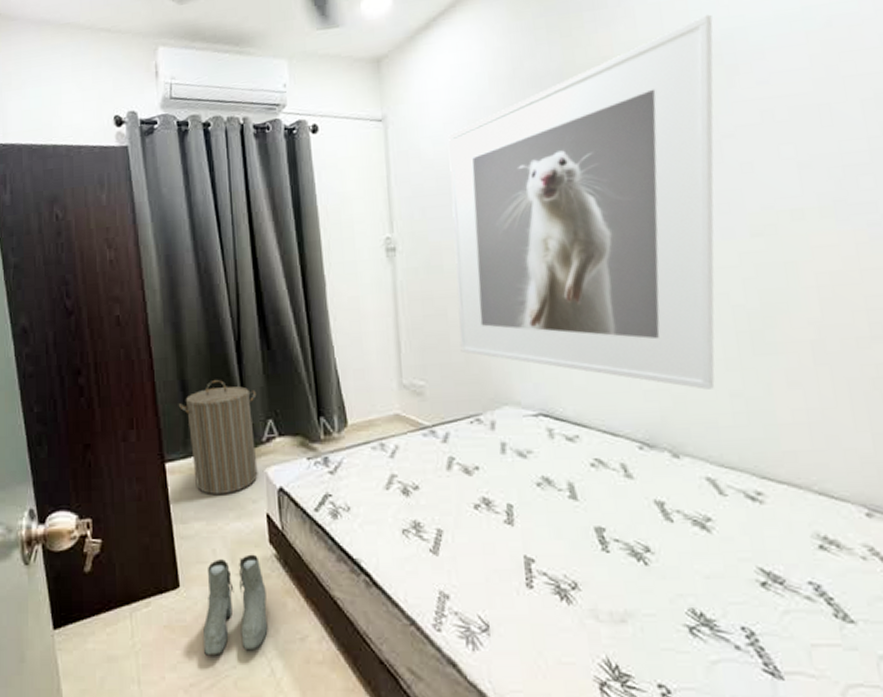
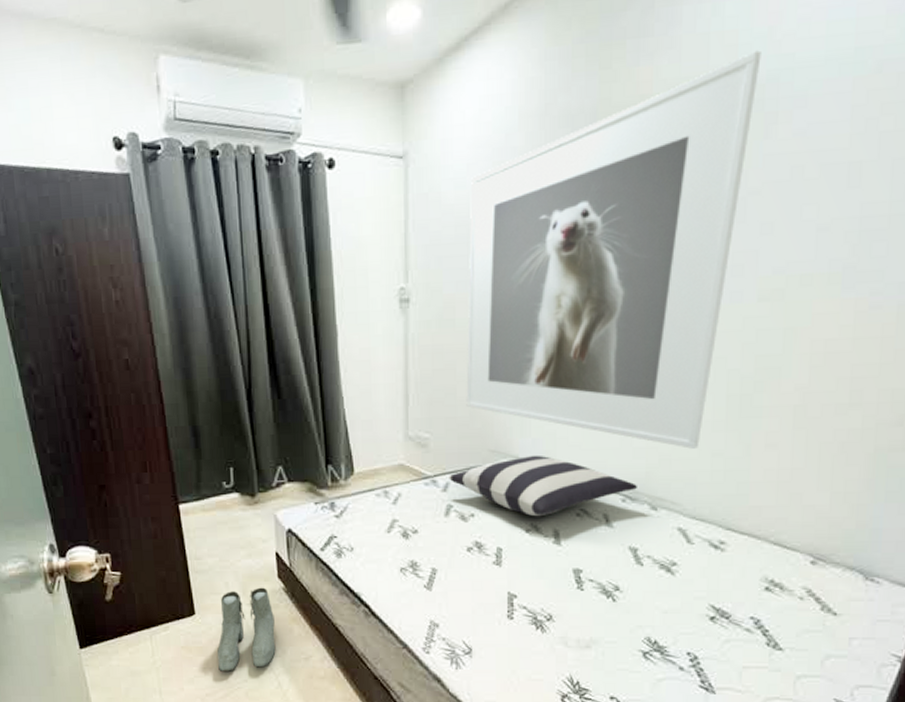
laundry hamper: present [178,379,258,494] -> none [190,426,268,534]
pillow: none [448,400,654,467] -> present [449,455,637,516]

